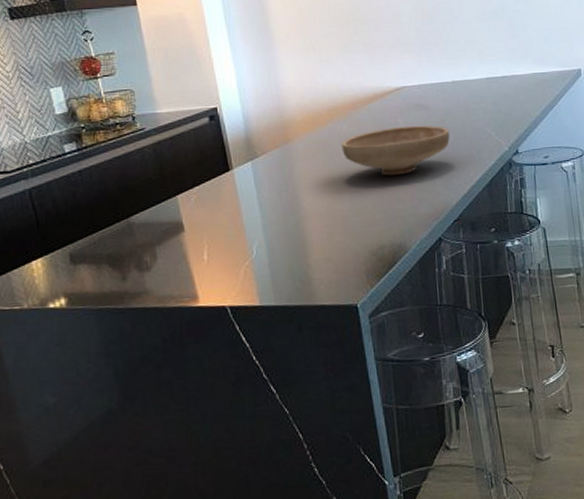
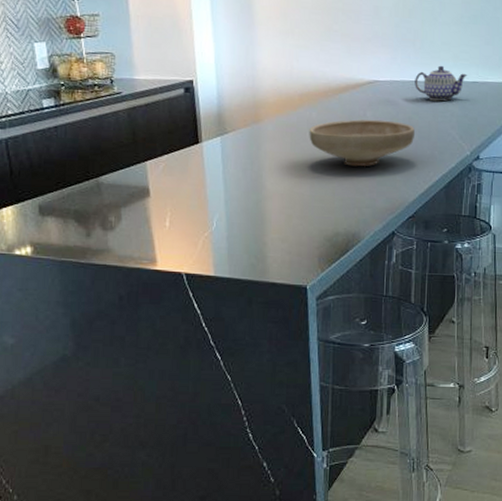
teapot: none [443,64,496,100] -> present [415,65,468,101]

